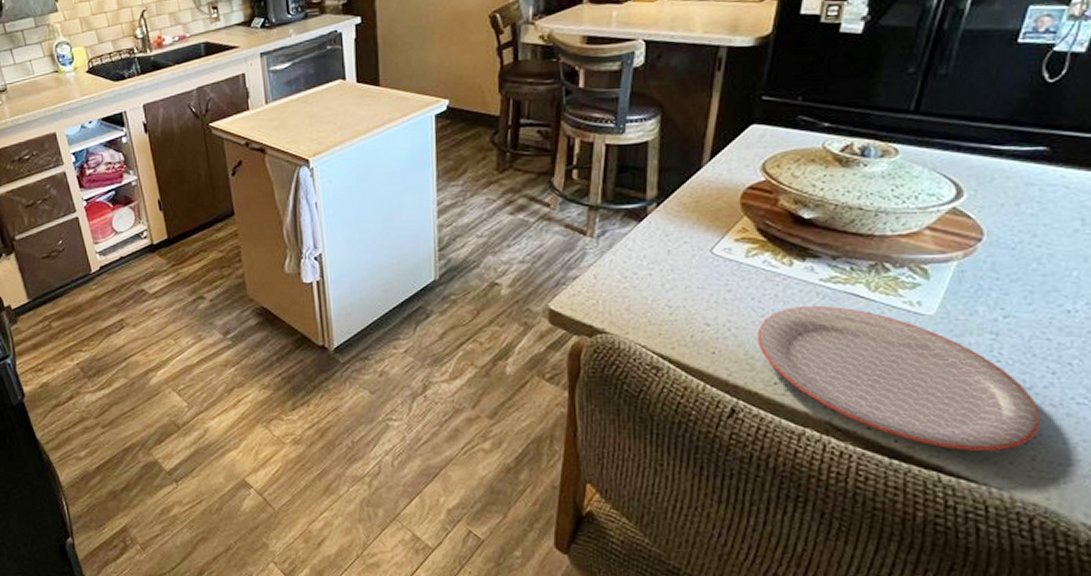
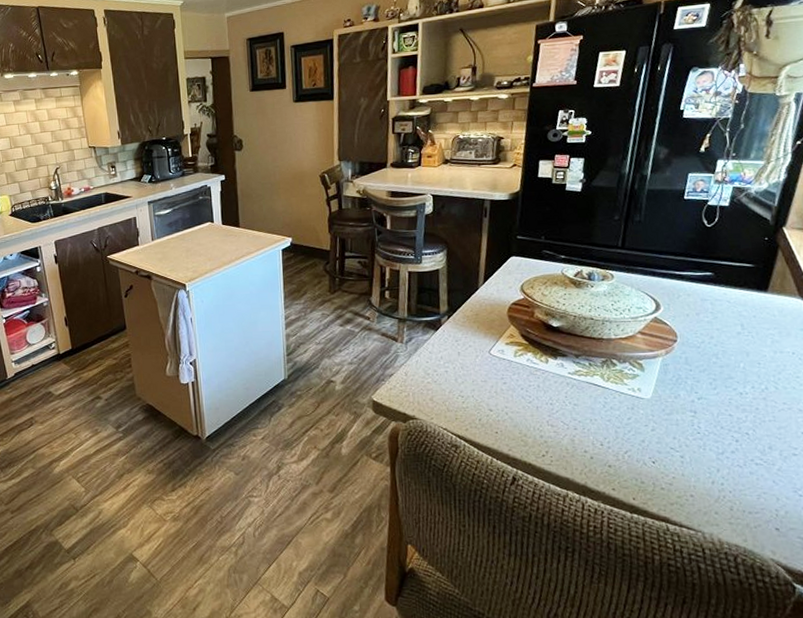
plate: present [757,305,1040,451] -> none [527,393,733,504]

